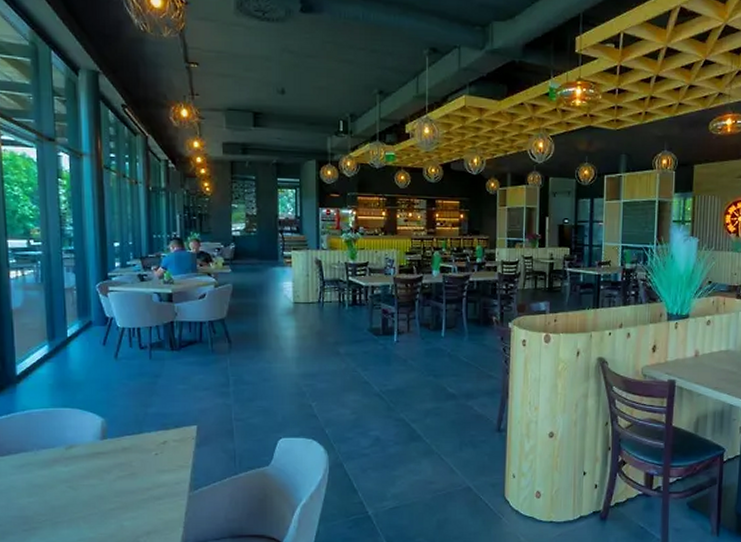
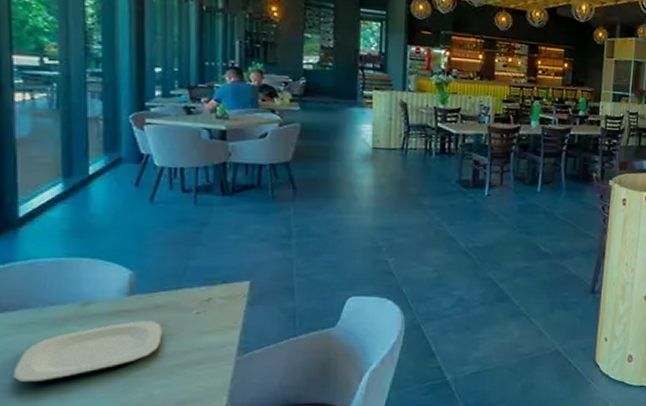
plate: none [17,461,129,515] -> present [13,321,162,383]

